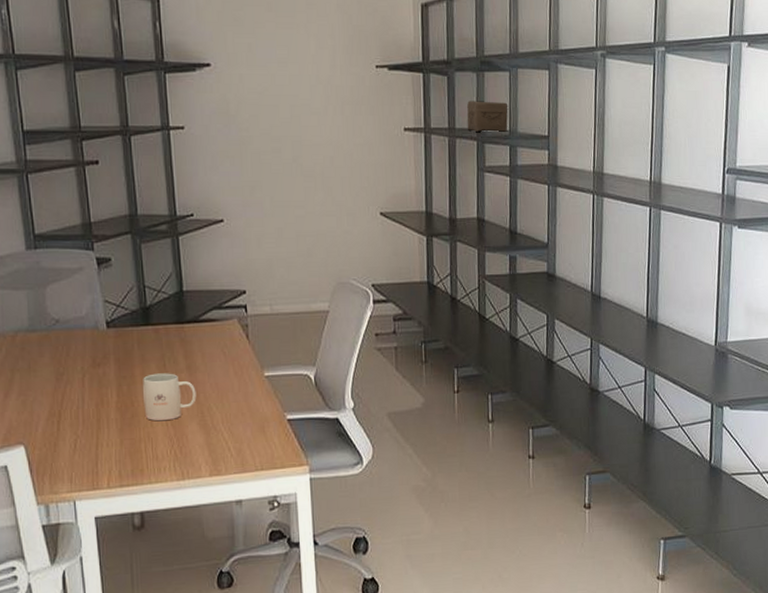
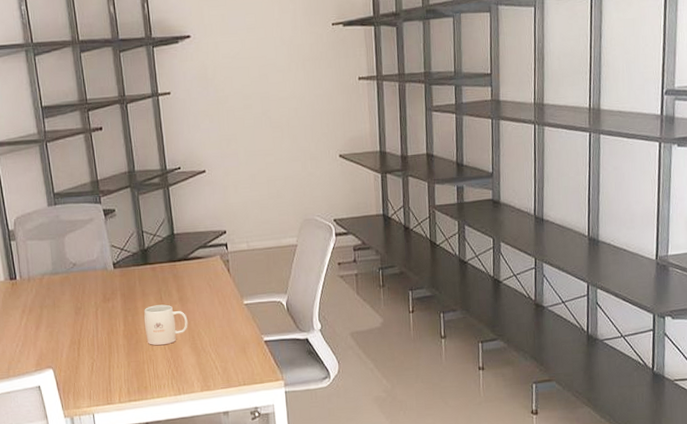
decorative box: present [466,101,508,133] -> none [414,46,453,76]

